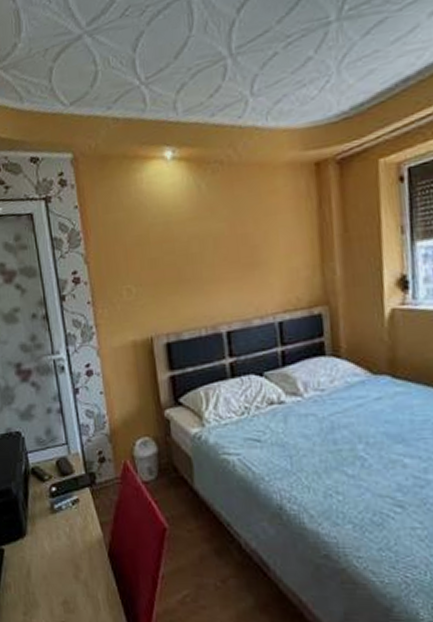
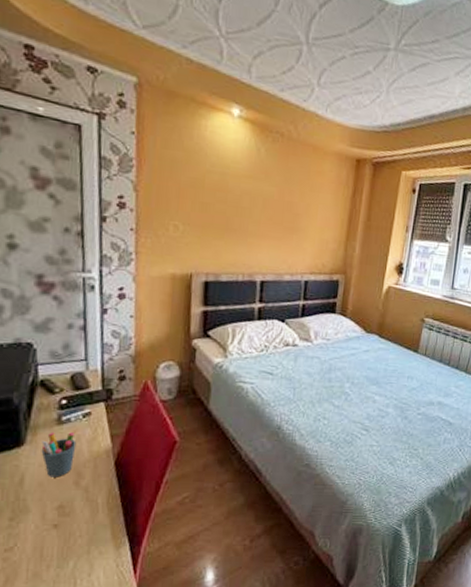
pen holder: none [40,521,71,570] -> present [41,432,77,478]

